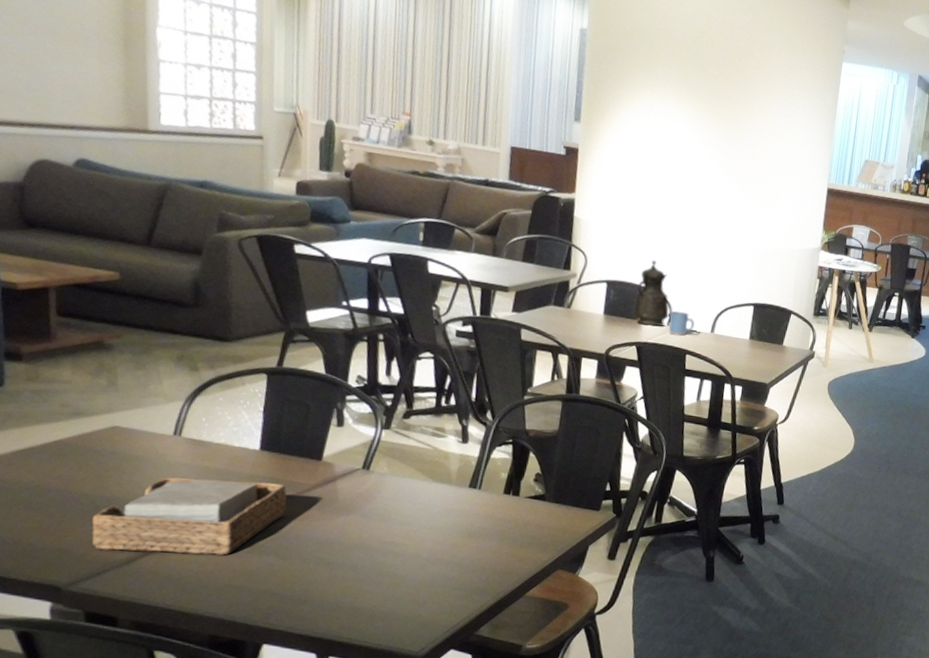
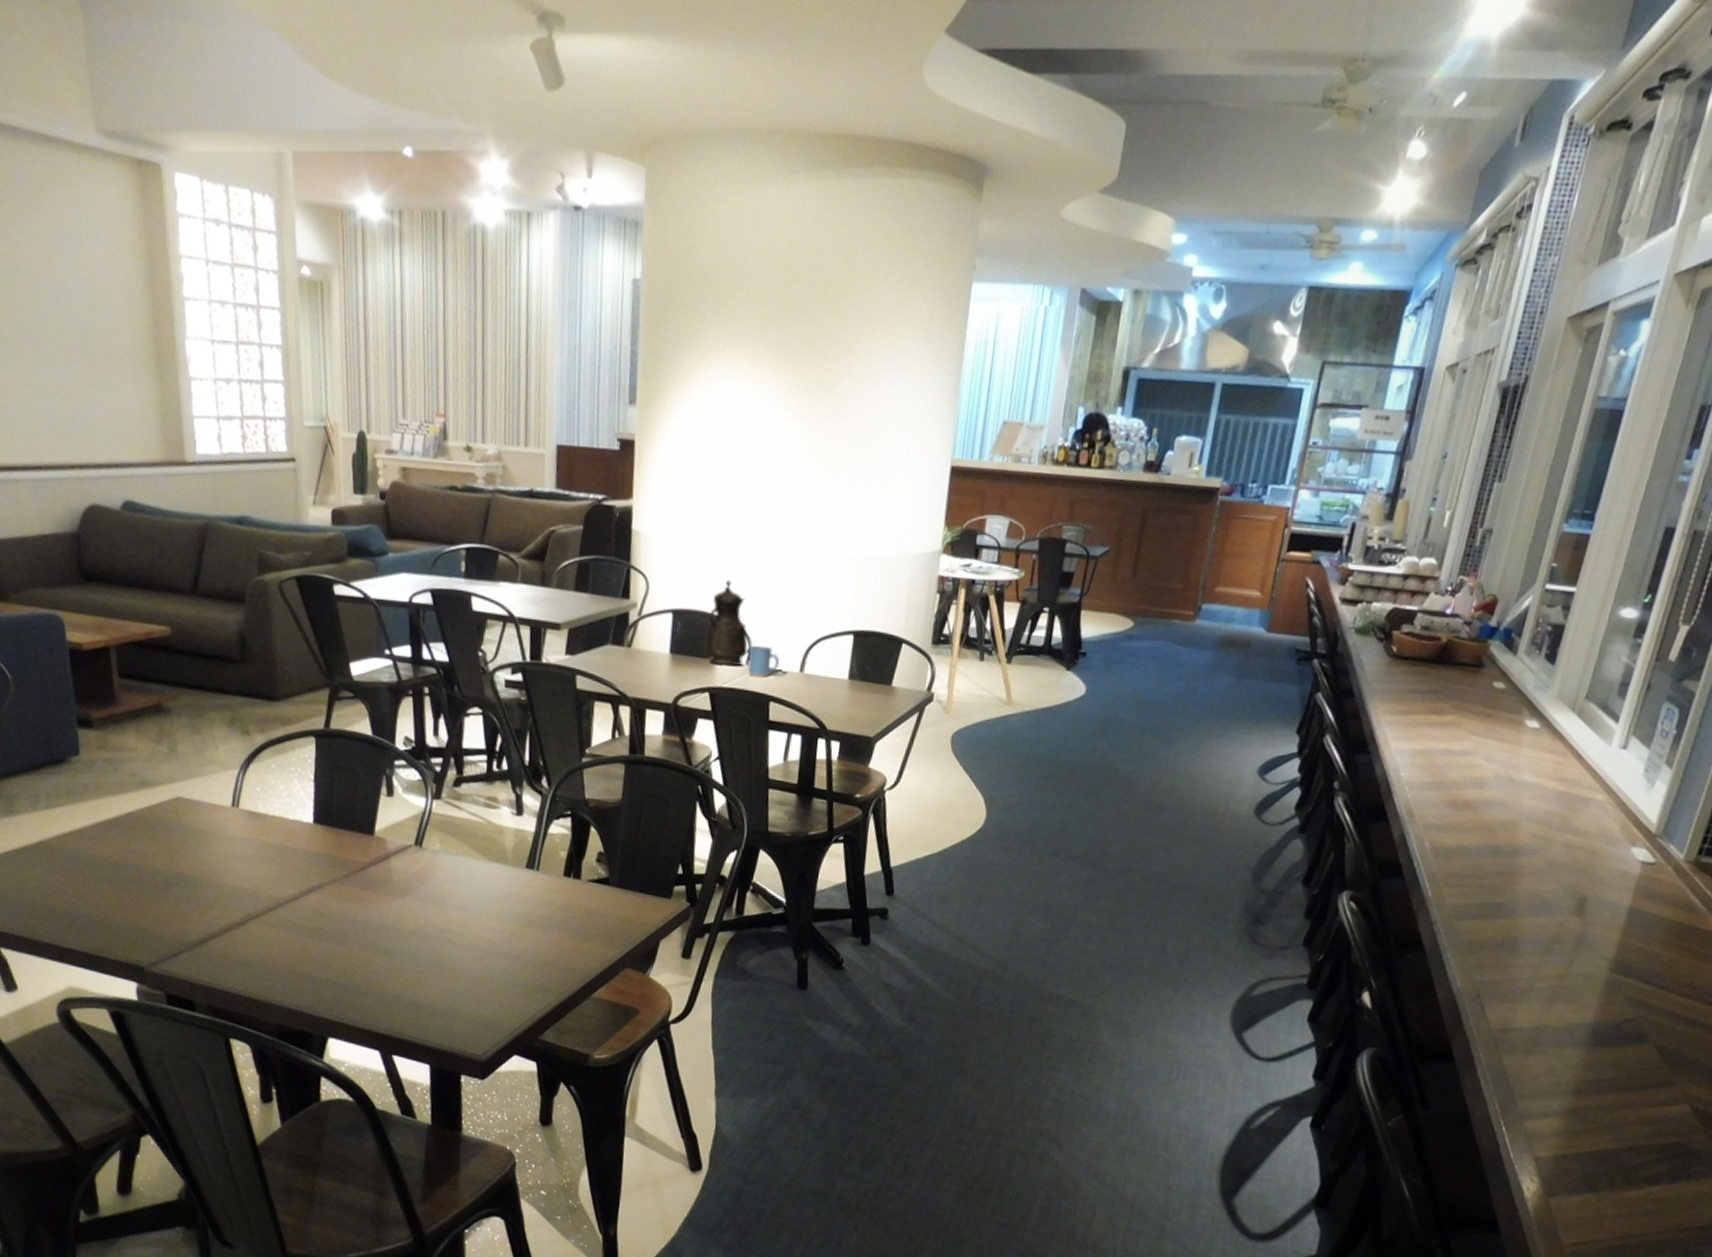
napkin holder: present [91,477,287,556] -> none [166,852,343,940]

